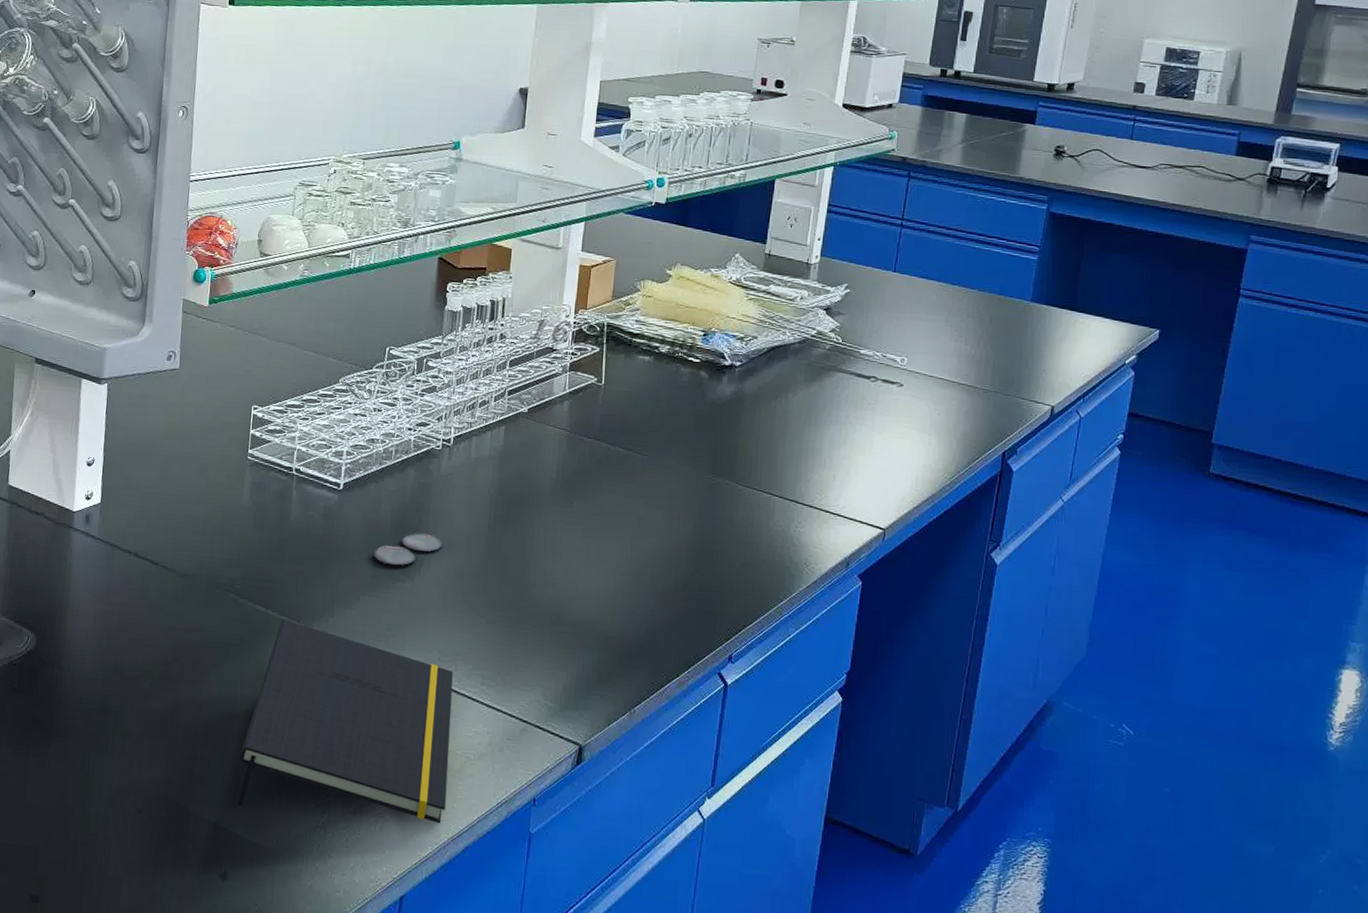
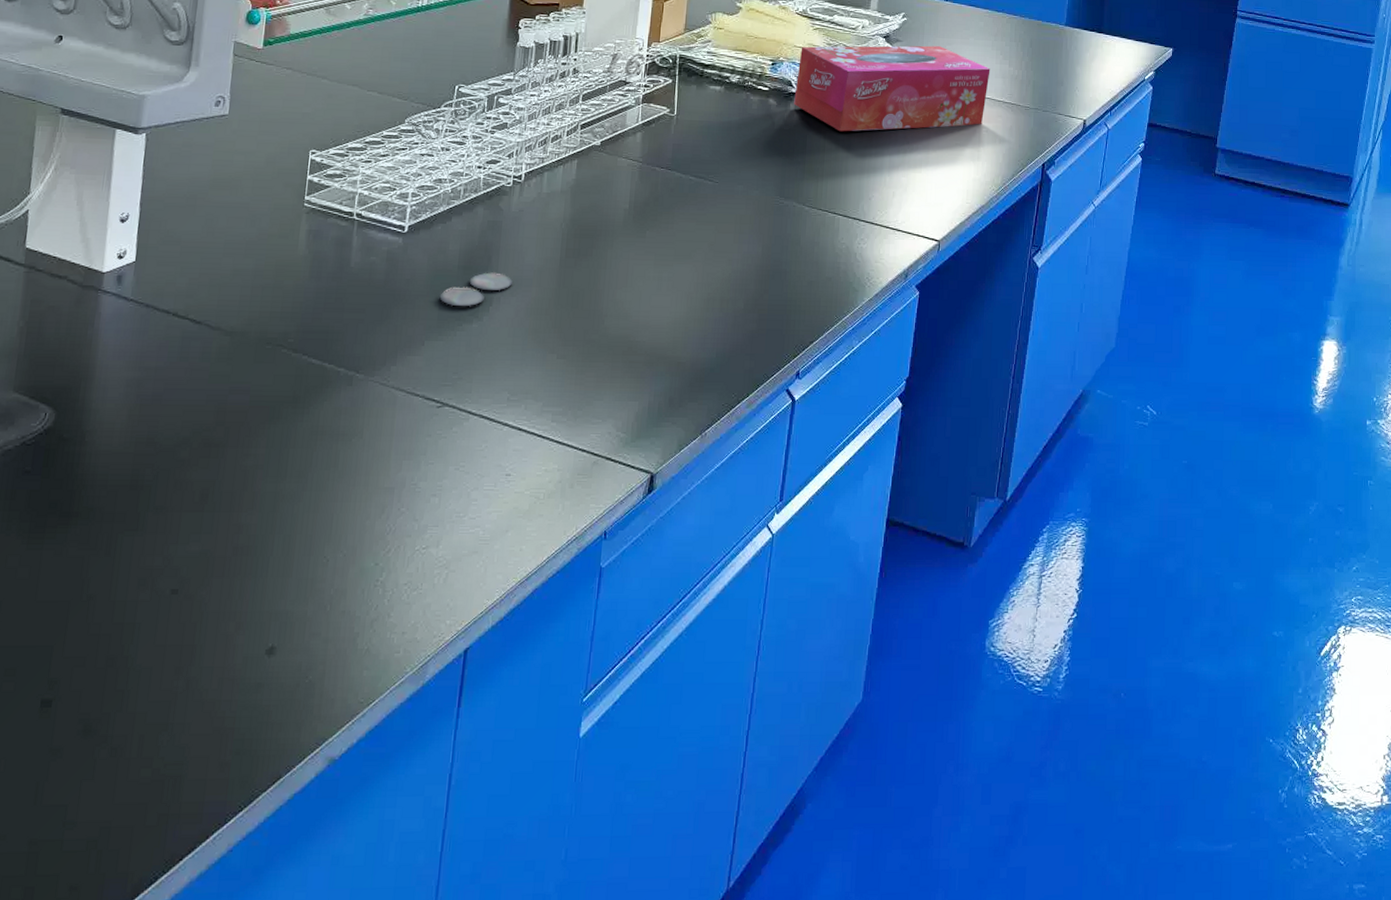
notepad: present [237,620,453,824] -> none [287,372,523,574]
tissue box: none [727,317,944,409] -> present [794,45,991,132]

